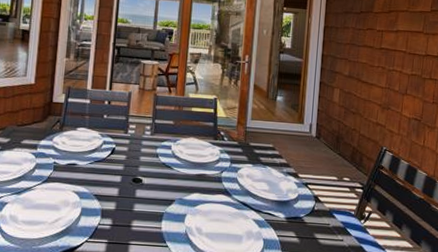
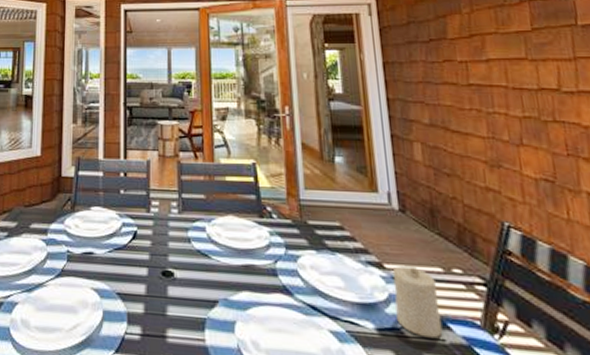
candle: none [301,176,331,223] -> present [392,266,443,339]

